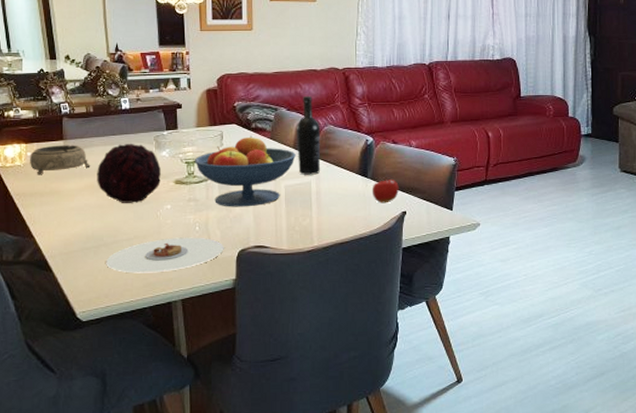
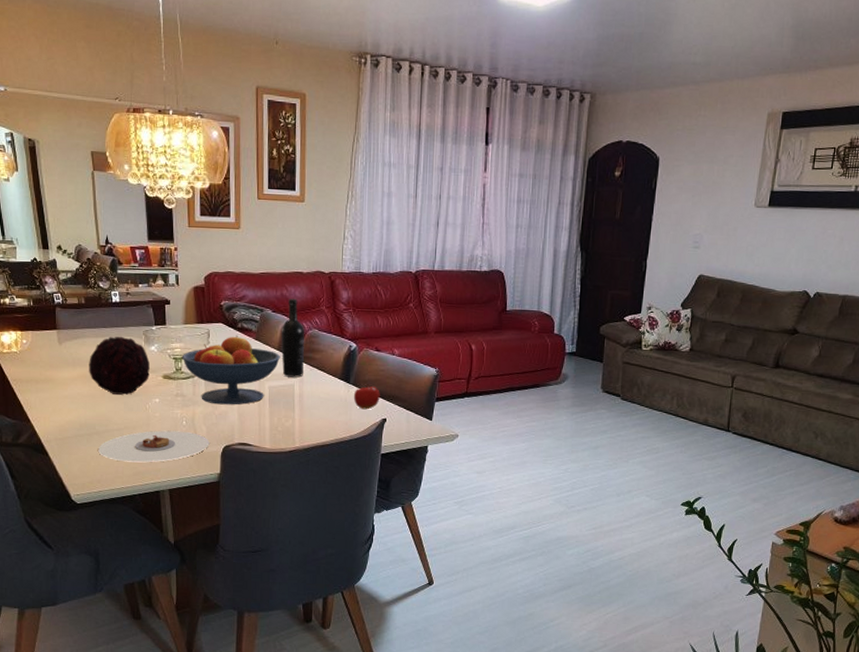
decorative bowl: present [30,145,91,175] -> none [26,334,83,363]

